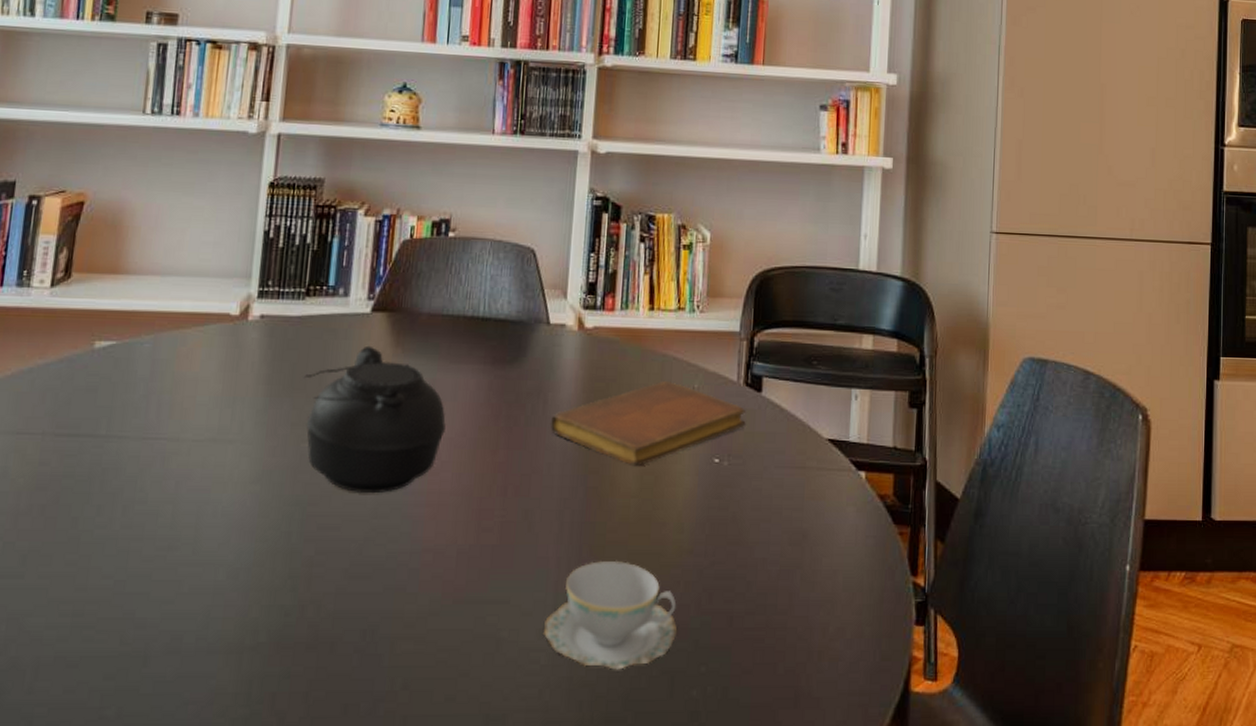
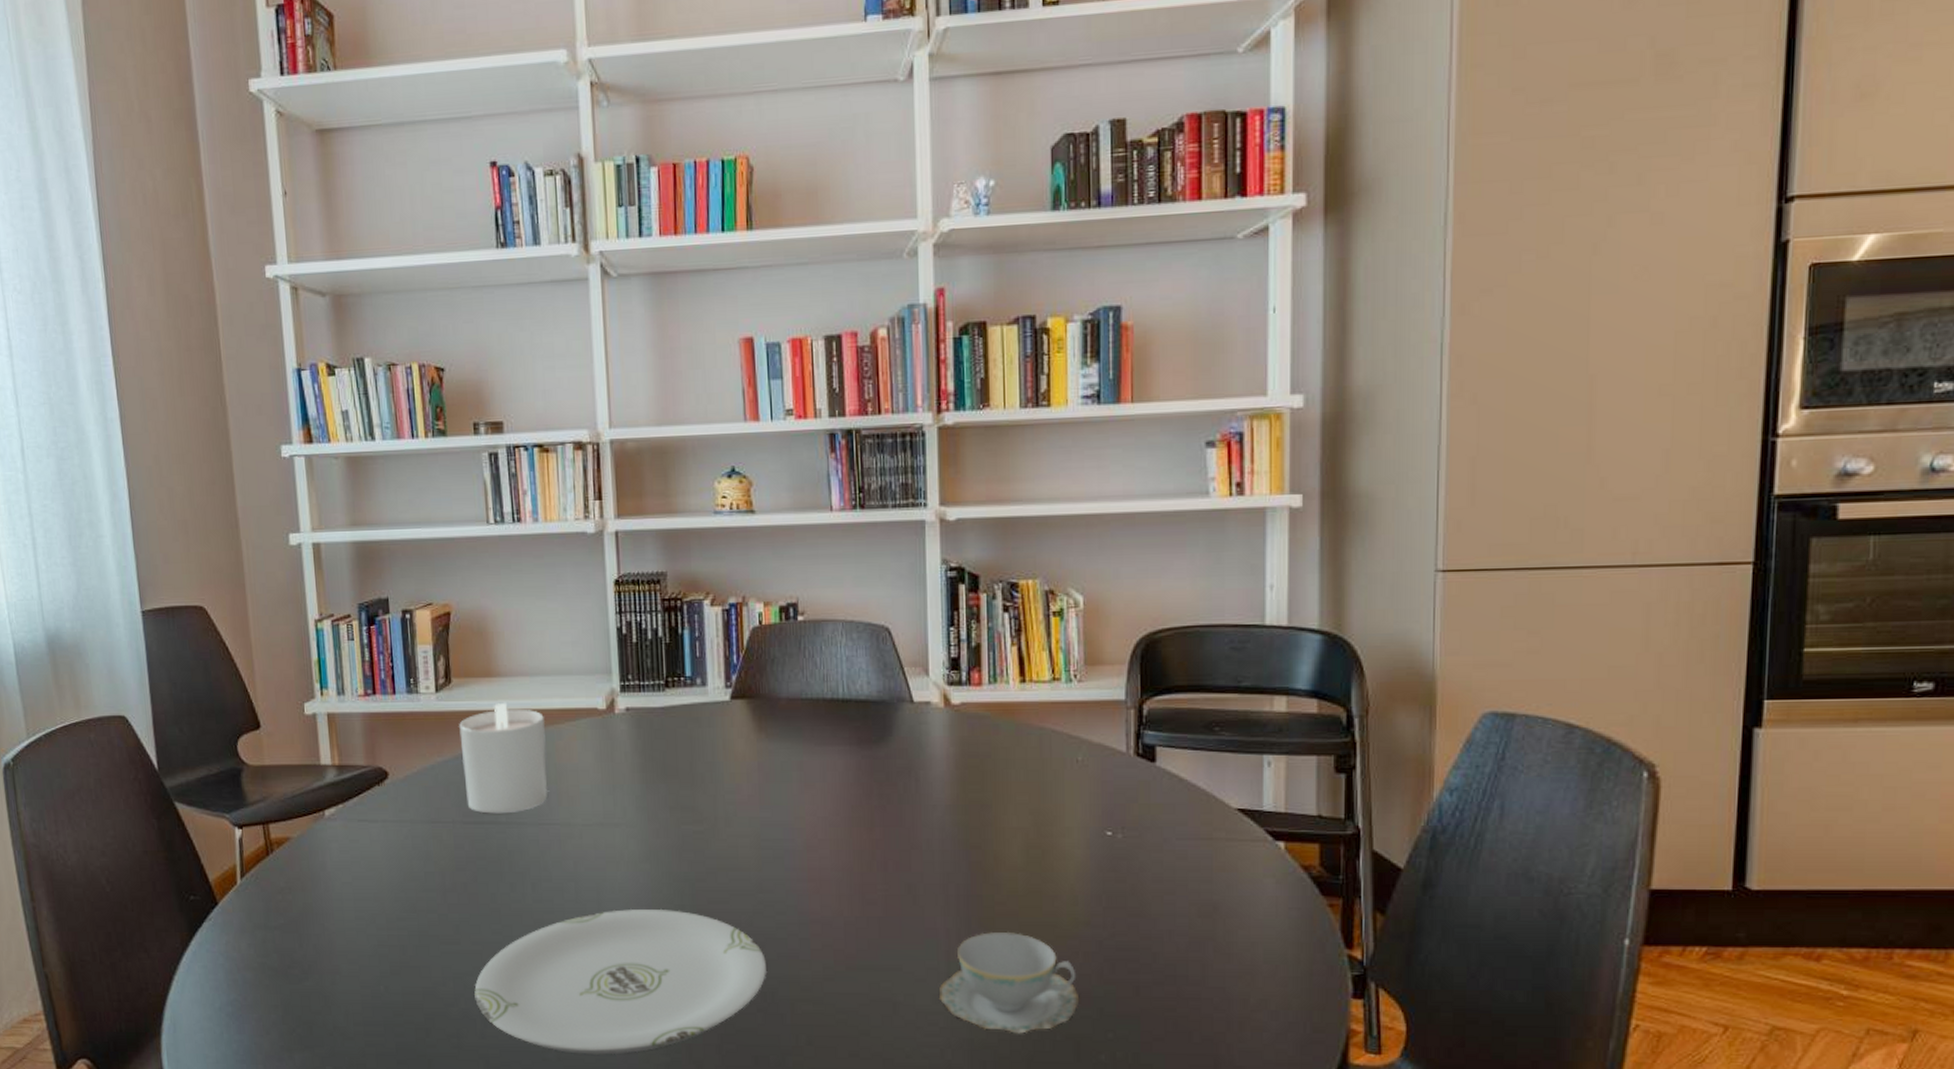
plate: none [29,535,371,709] -> present [474,908,766,1055]
candle: none [63,302,170,426] -> present [459,702,548,814]
teapot: present [303,345,447,494] -> none [674,732,819,870]
notebook: present [550,381,746,467] -> none [924,755,1140,841]

